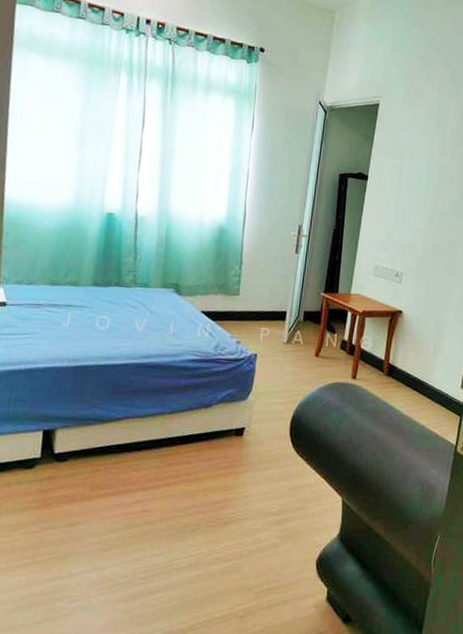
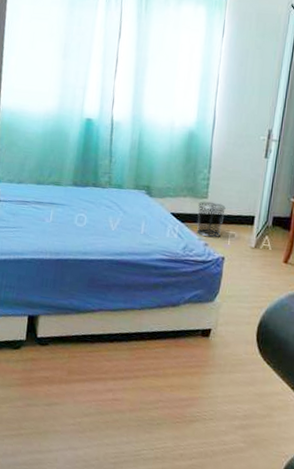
waste bin: none [228,298,258,335] -> present [197,201,226,238]

